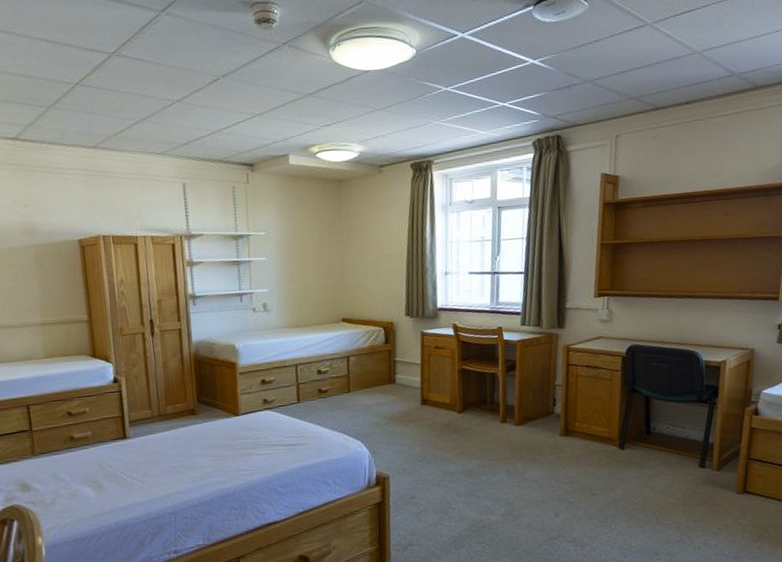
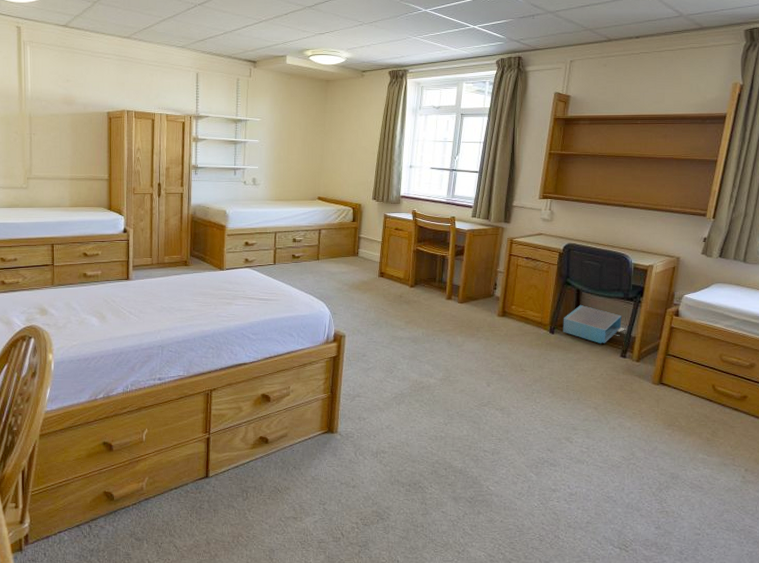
storage bin: none [633,413,703,455] -> present [563,304,626,343]

